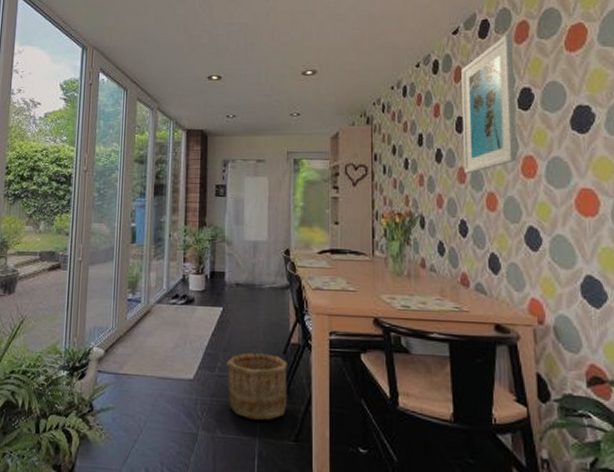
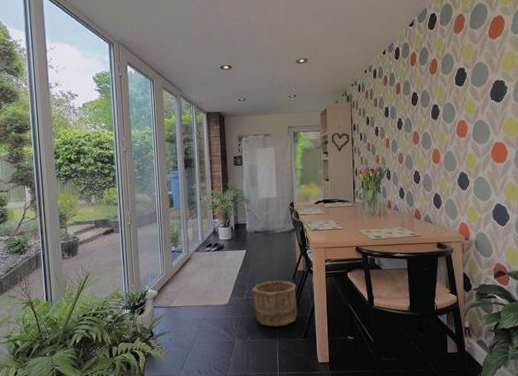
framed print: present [461,34,517,175] -> none [416,25,454,137]

